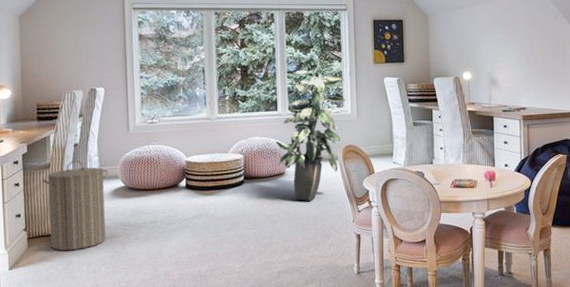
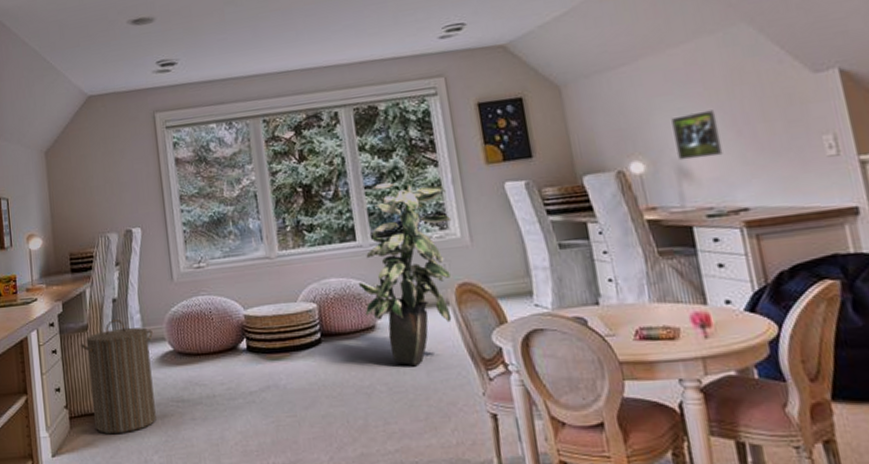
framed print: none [491,43,517,74] -> present [671,110,723,160]

